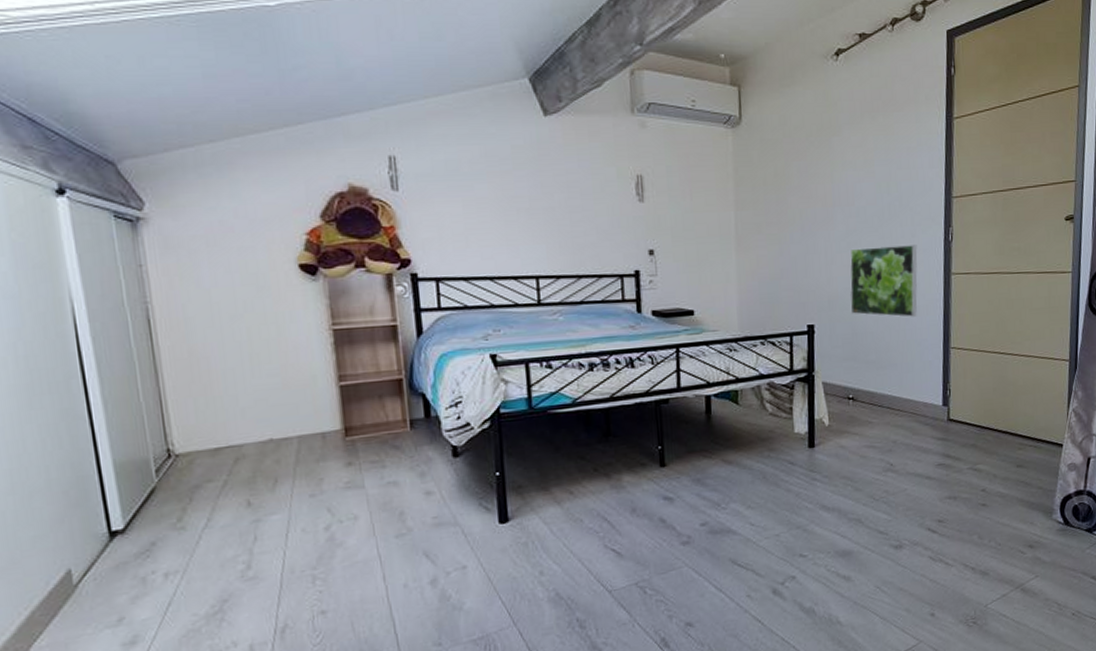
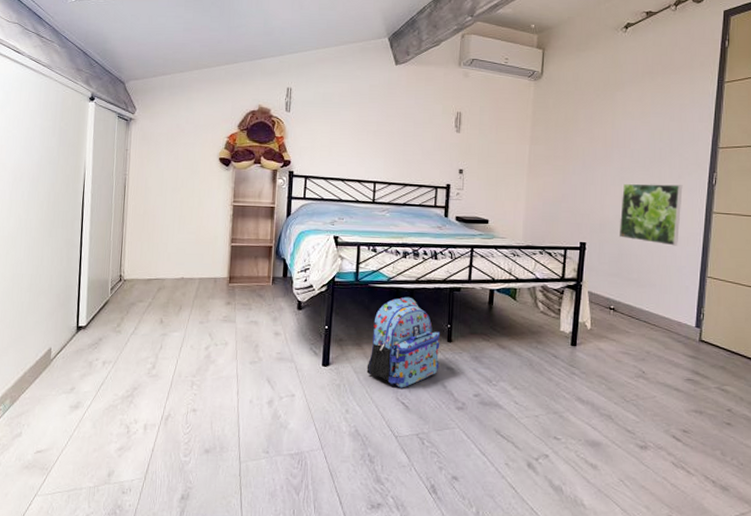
backpack: none [559,419,654,533] -> present [366,296,440,388]

